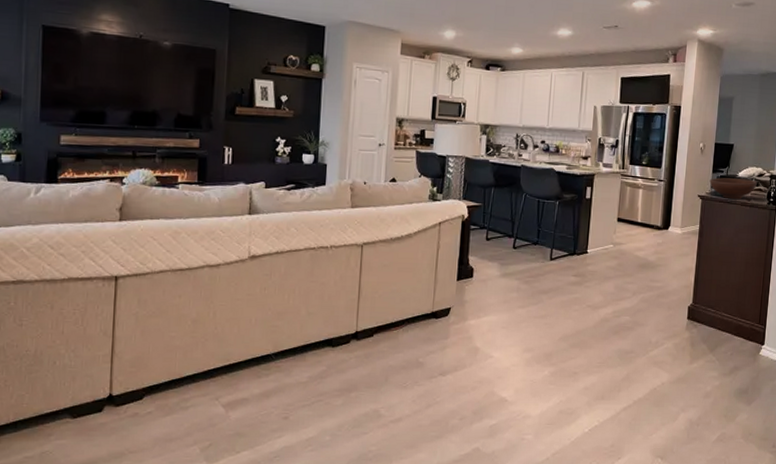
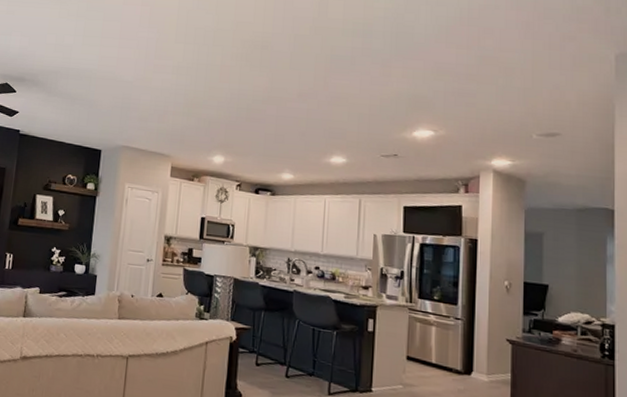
bowl: present [709,177,757,200] -> none [520,321,584,349]

